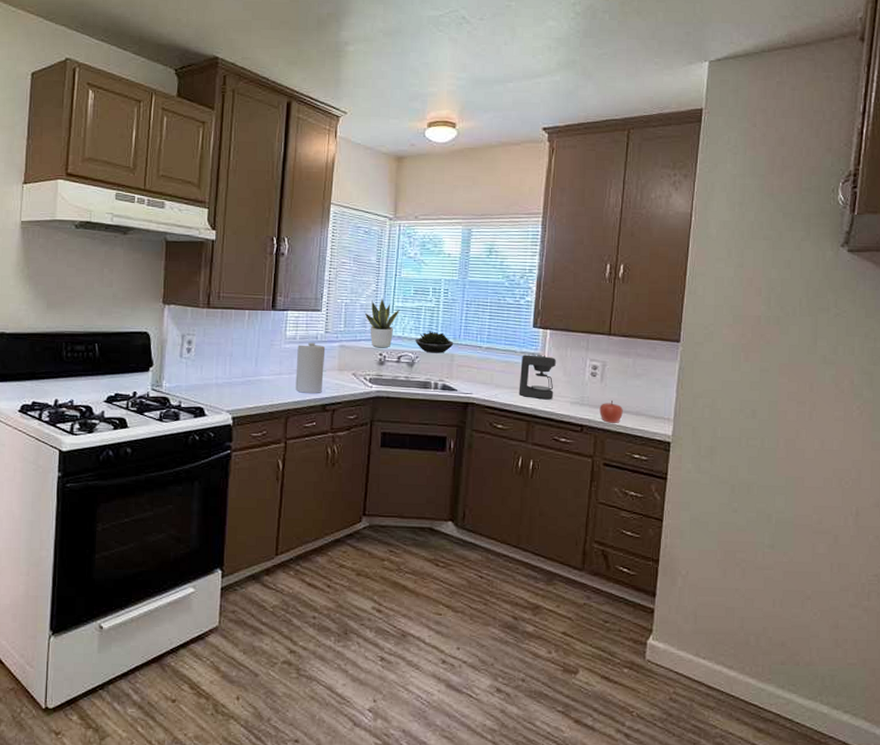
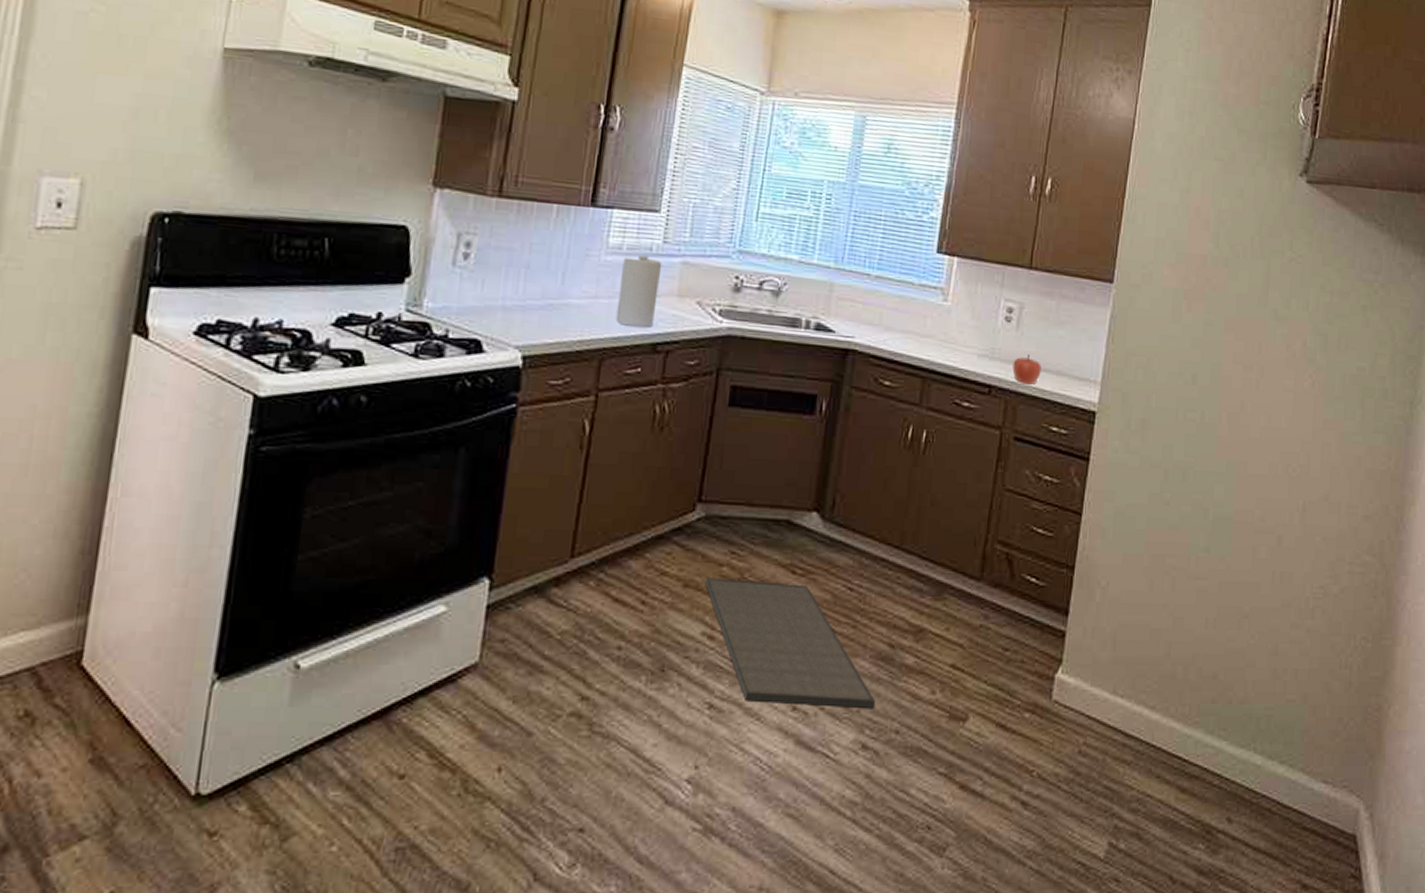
potted plant: present [365,298,400,348] -> none [720,199,766,269]
doormat: none [372,569,504,664] -> present [705,578,875,710]
succulent plant: present [415,331,454,353] -> none [784,249,835,281]
coffee maker: present [518,355,556,400] -> none [913,288,963,350]

